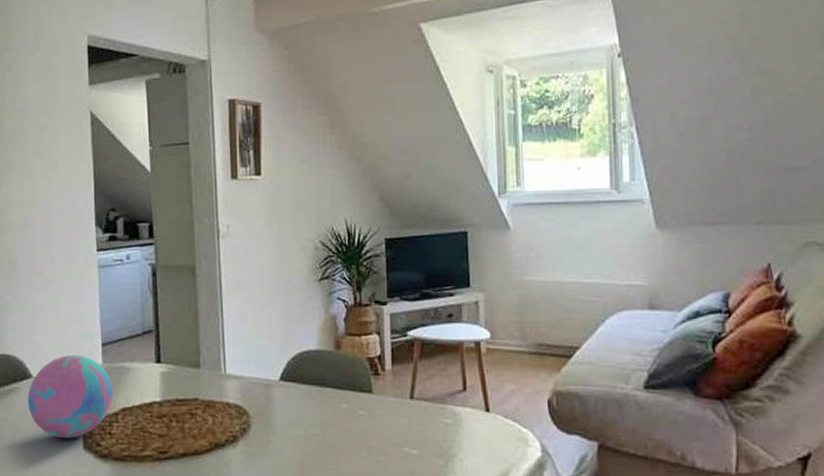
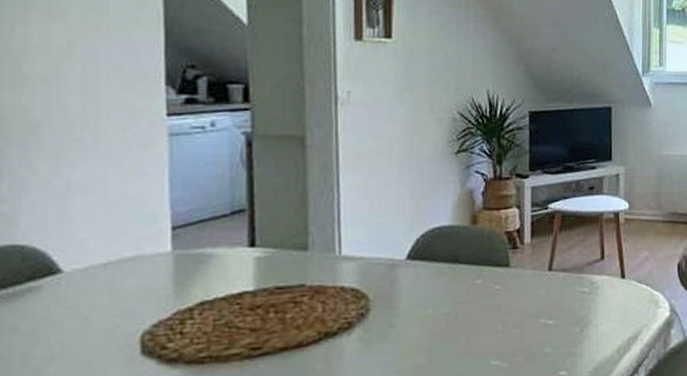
decorative ball: present [28,354,113,438] -> none [54,241,186,344]

